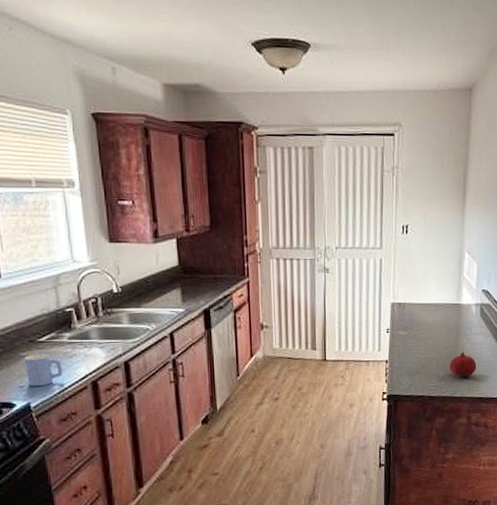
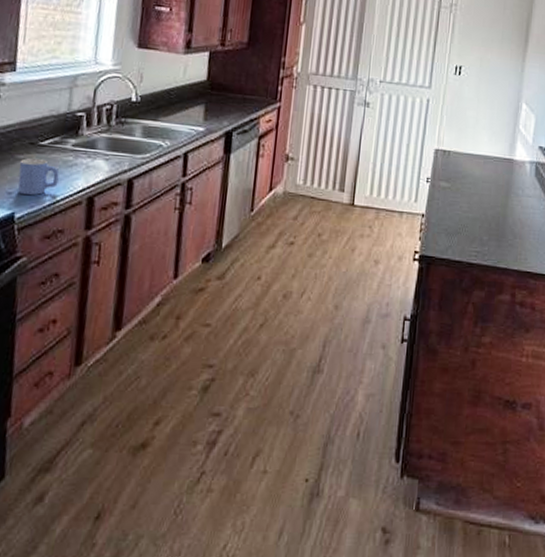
fruit: present [450,352,477,378] -> none [495,215,527,246]

